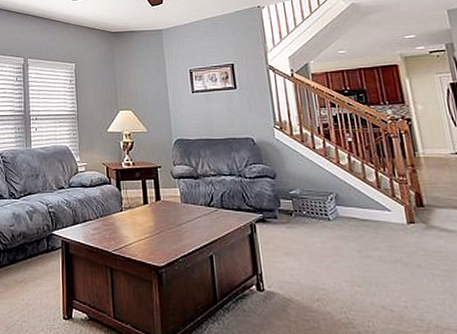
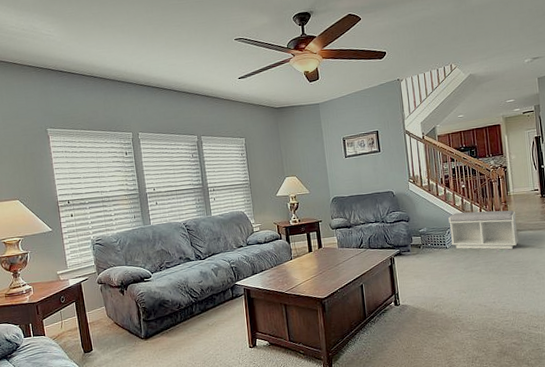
bench: none [330,173,437,233] -> present [448,210,518,250]

